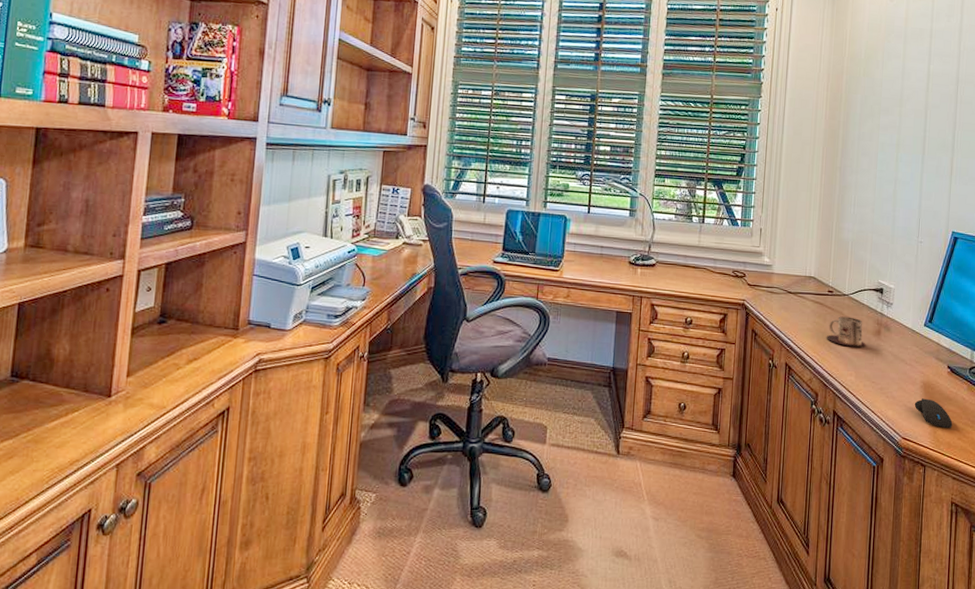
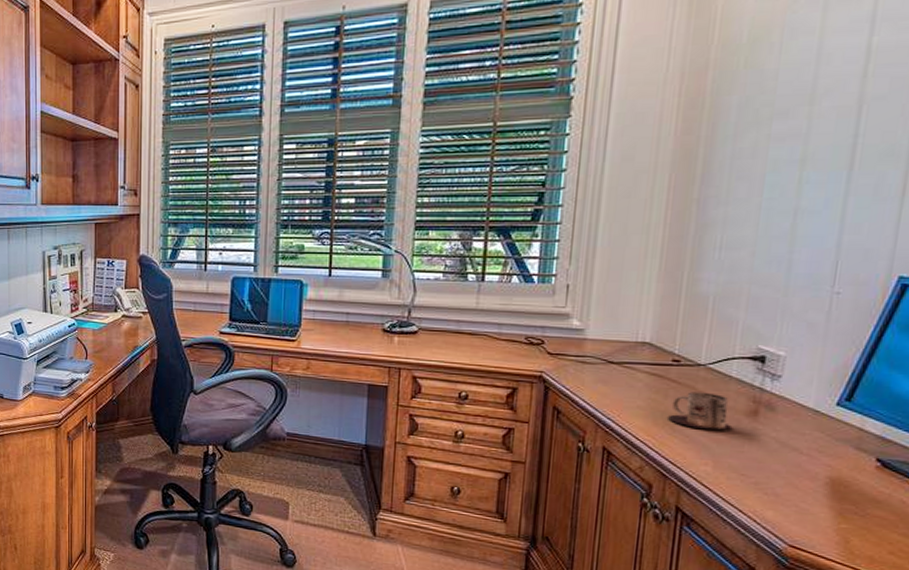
computer mouse: present [914,398,953,428] -> none [812,498,880,539]

